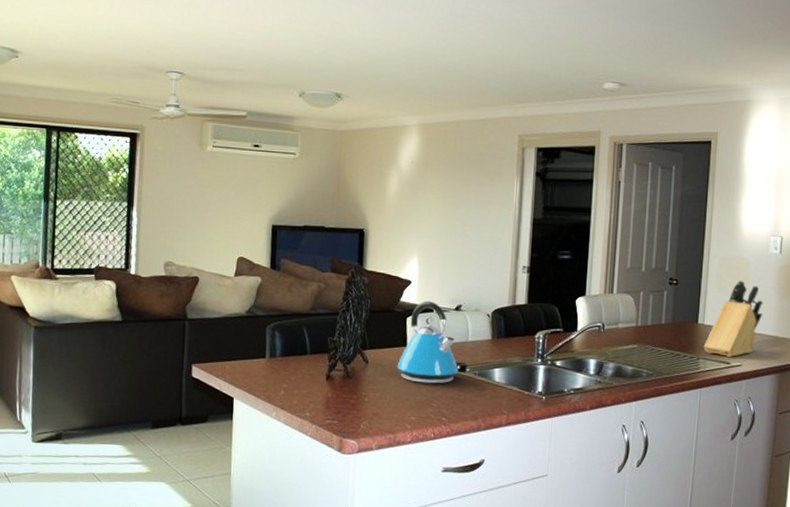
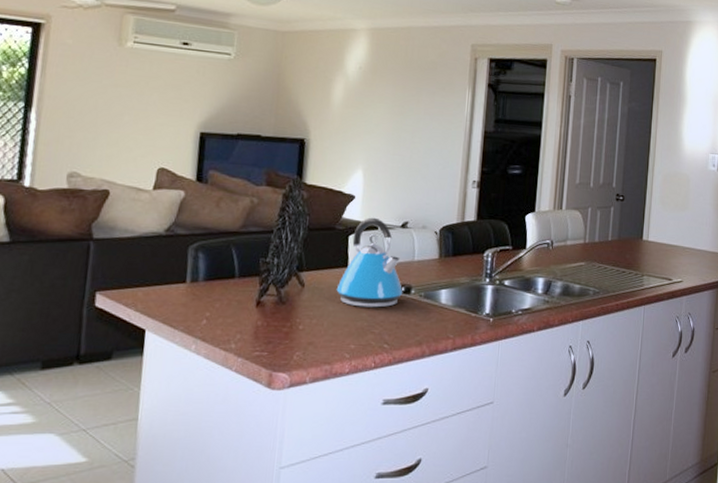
knife block: present [703,280,764,357] -> none [647,196,703,273]

